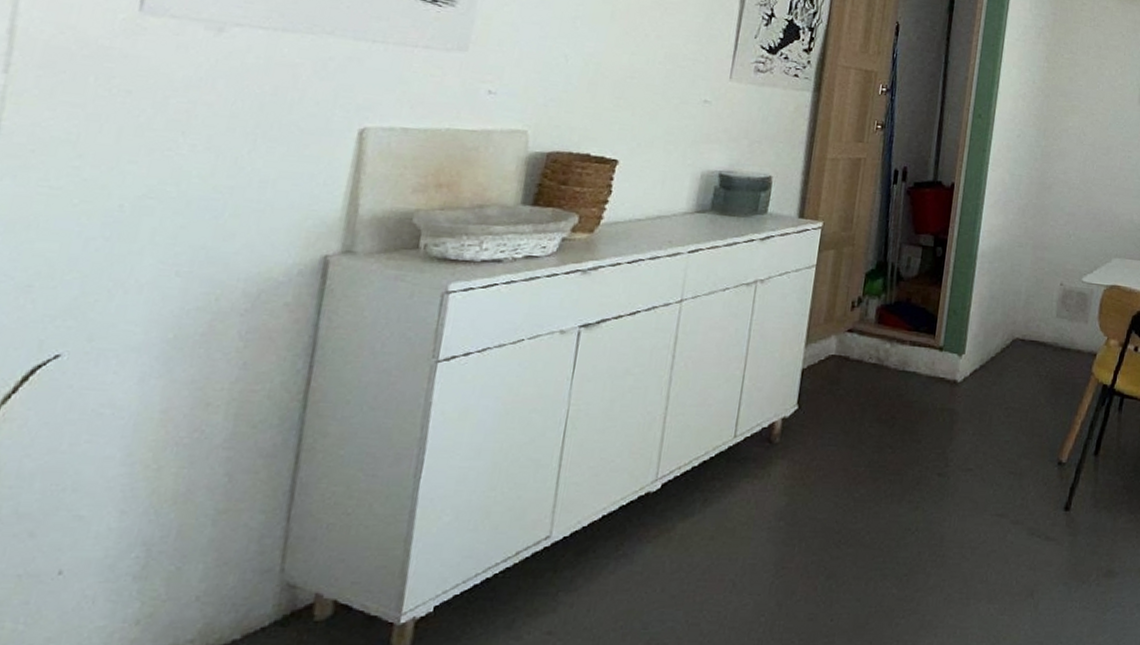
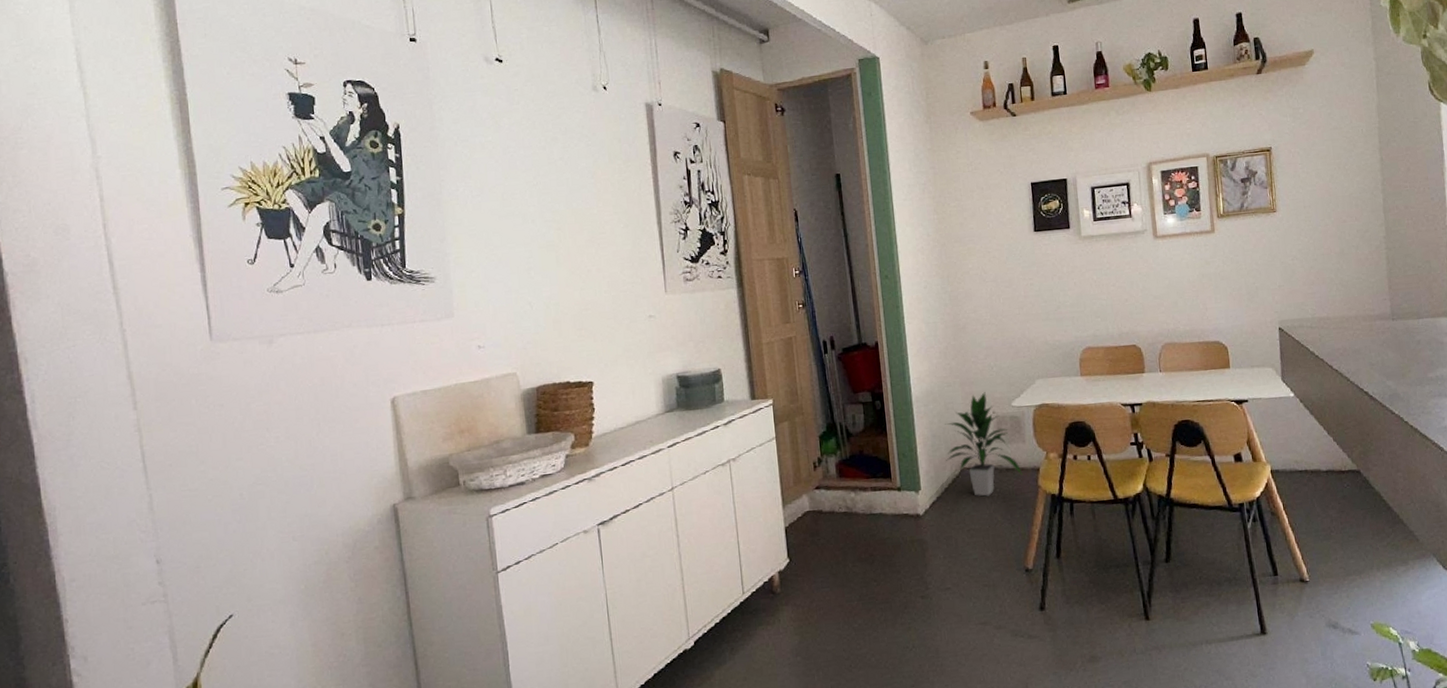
indoor plant: none [999,260,1078,374] -> present [945,392,1023,497]

